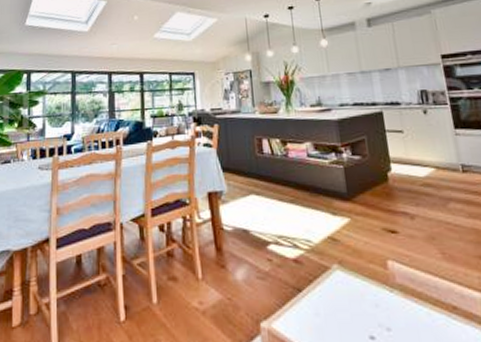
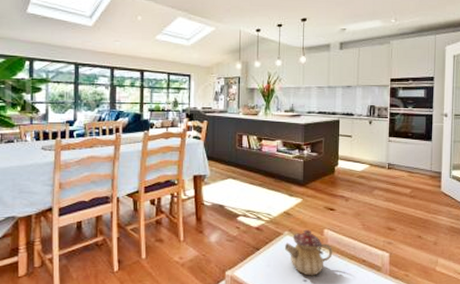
teapot: none [335,261,406,331] -> present [284,229,333,276]

